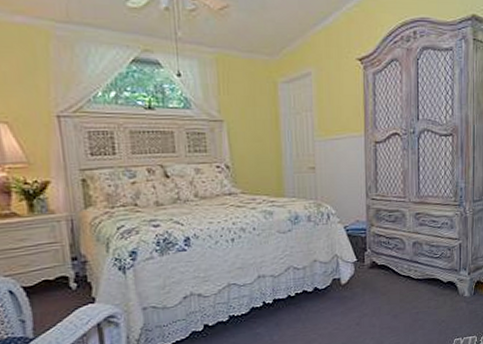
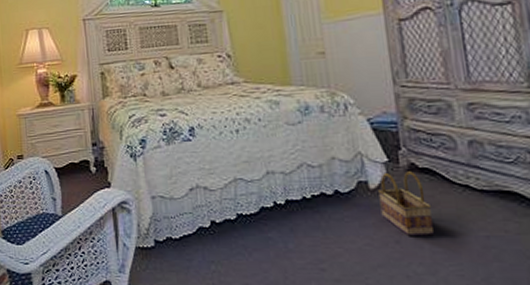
basket: none [348,268,384,318] -> present [378,171,434,236]

